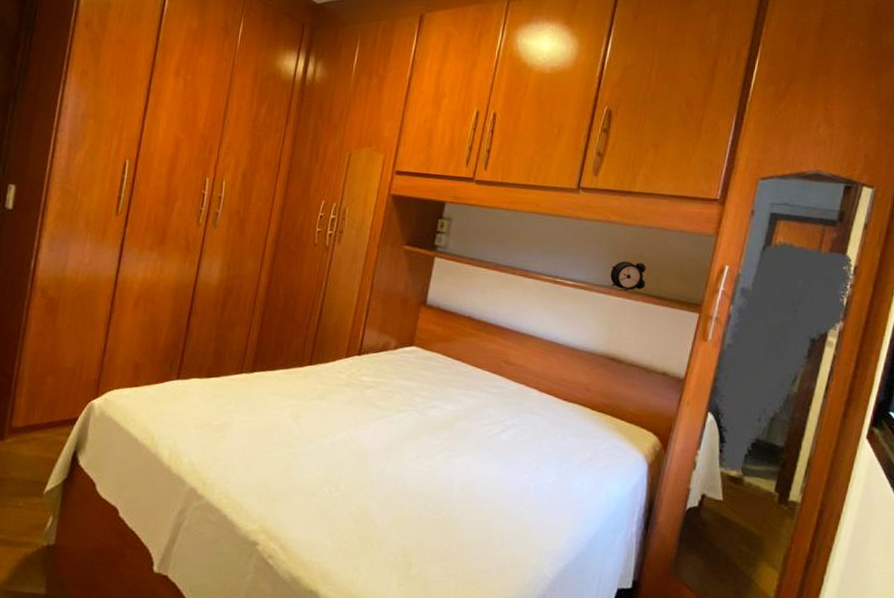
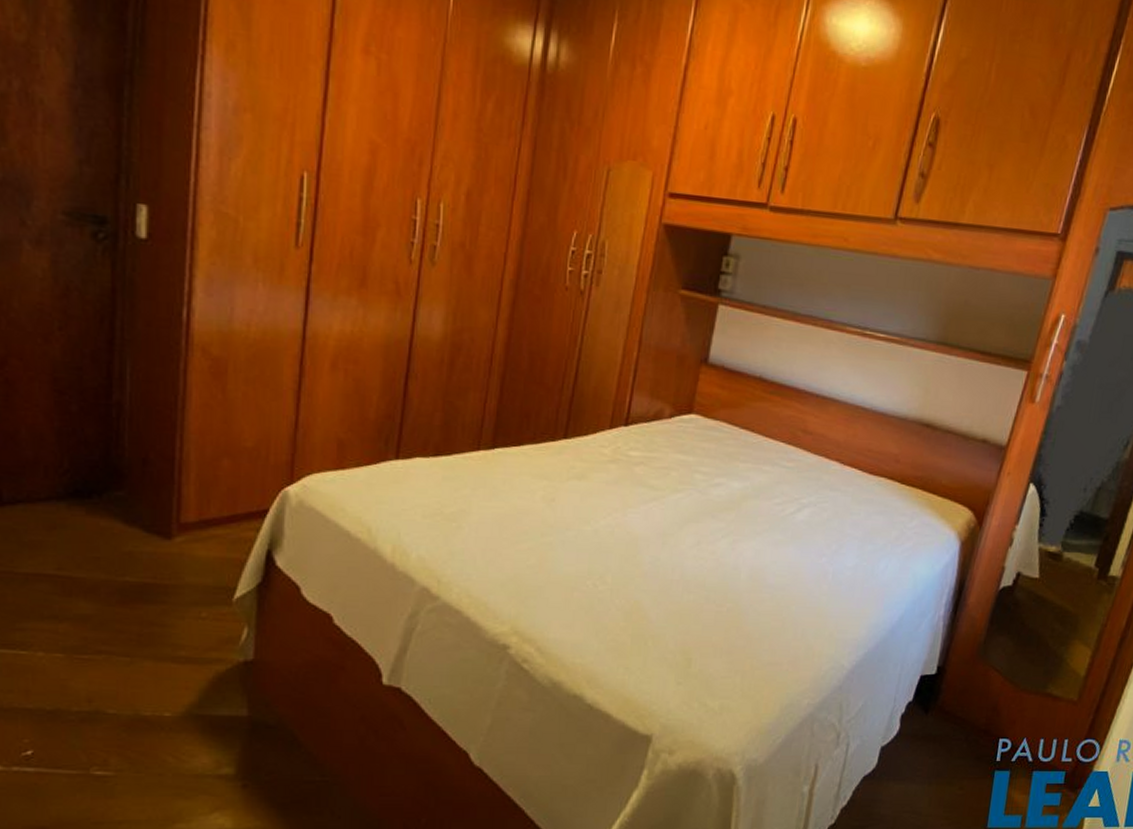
alarm clock: present [610,261,646,290] -> none [928,309,971,344]

